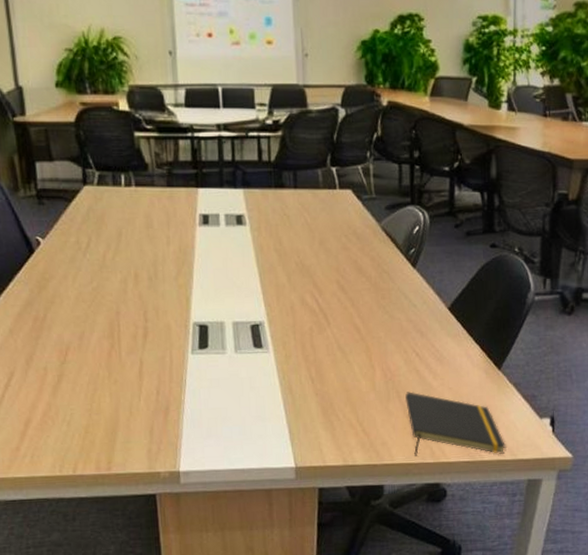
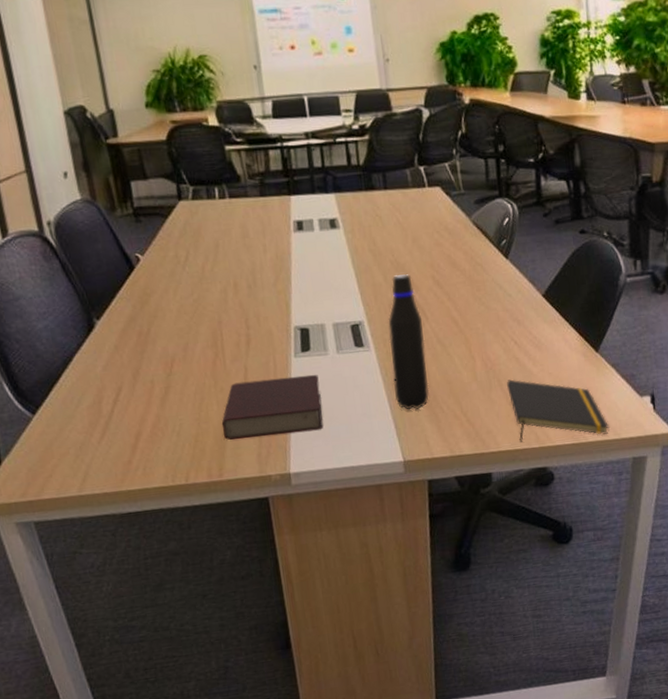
book: none [113,372,216,434] -> present [221,374,323,440]
water bottle: none [289,277,326,416] -> present [388,274,429,410]

